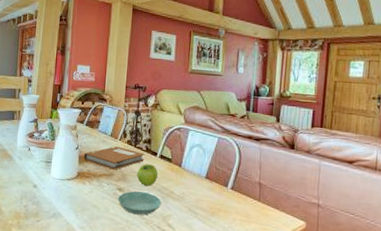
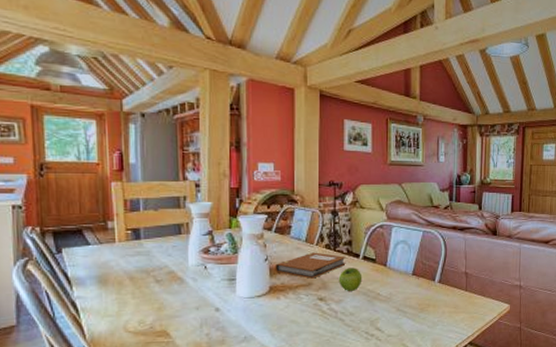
saucer: present [117,191,162,215] -> none [319,298,369,323]

